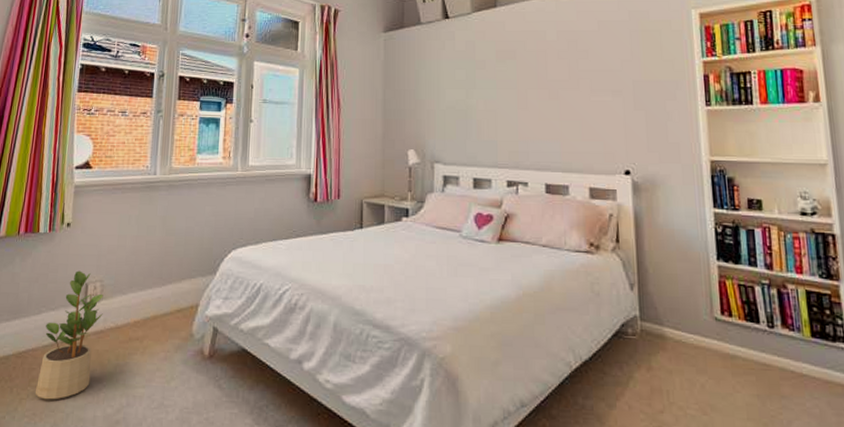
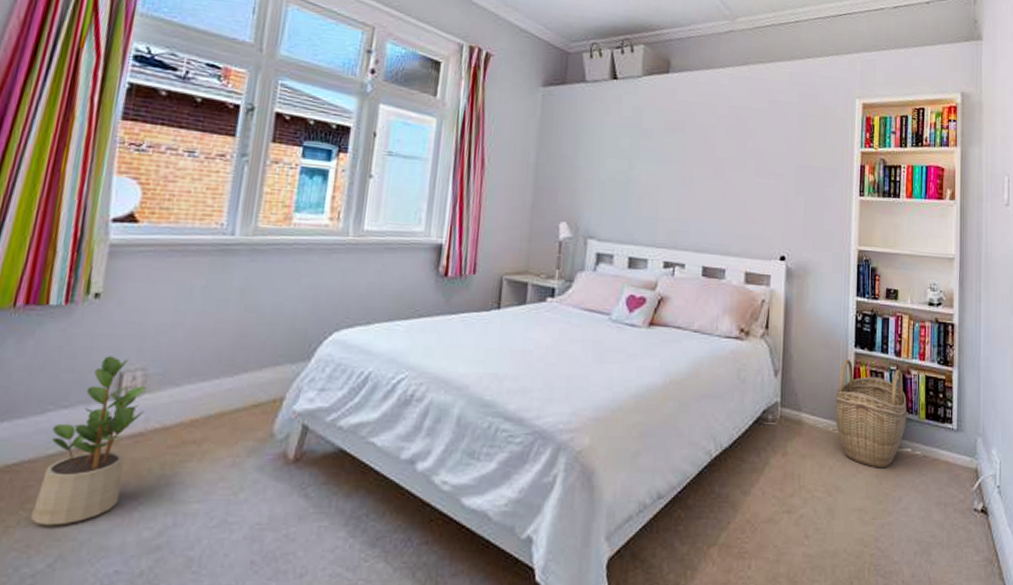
woven basket: none [700,272,788,389] -> present [835,358,907,468]

